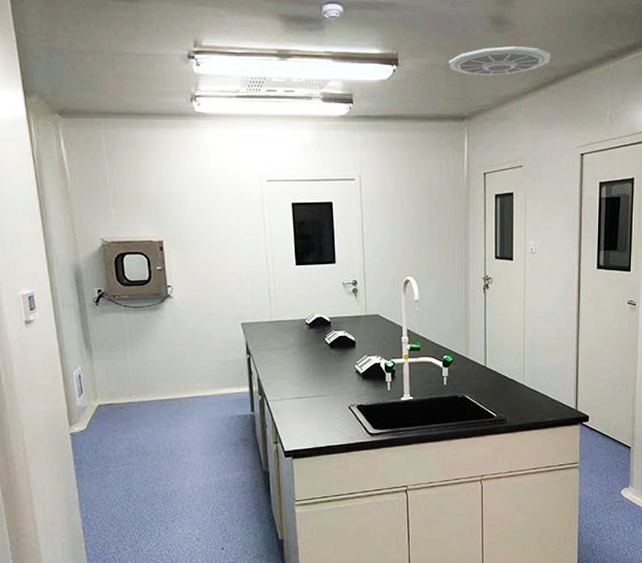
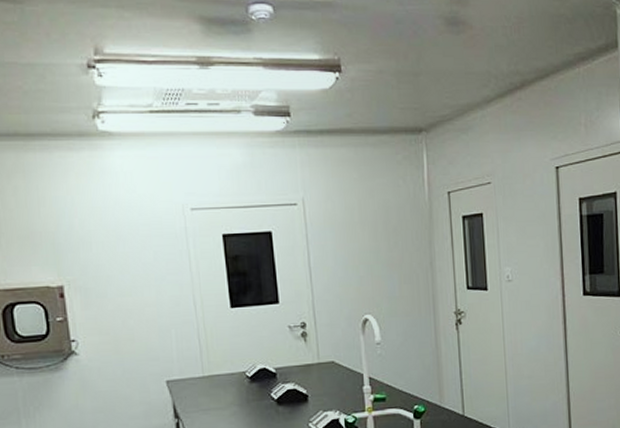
ceiling vent: present [449,46,552,75] -> none [399,49,516,82]

